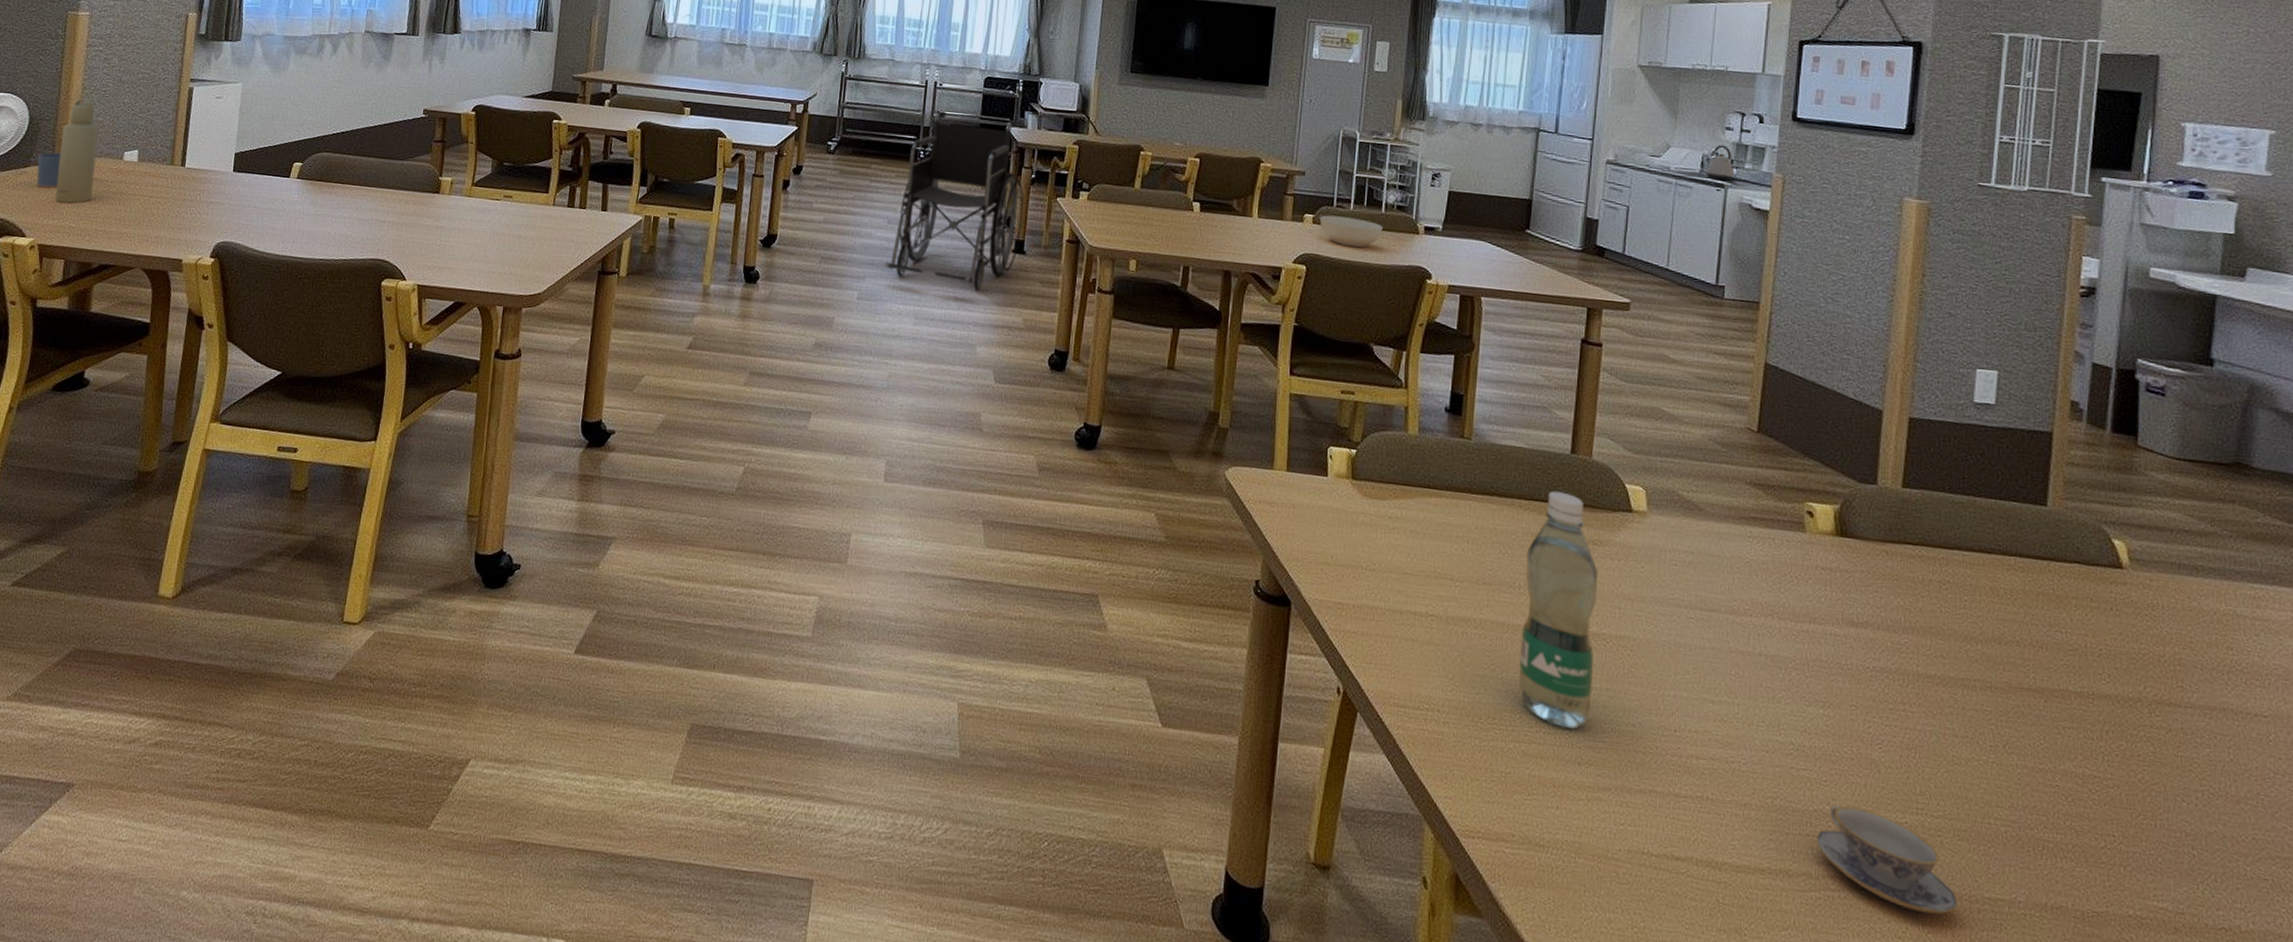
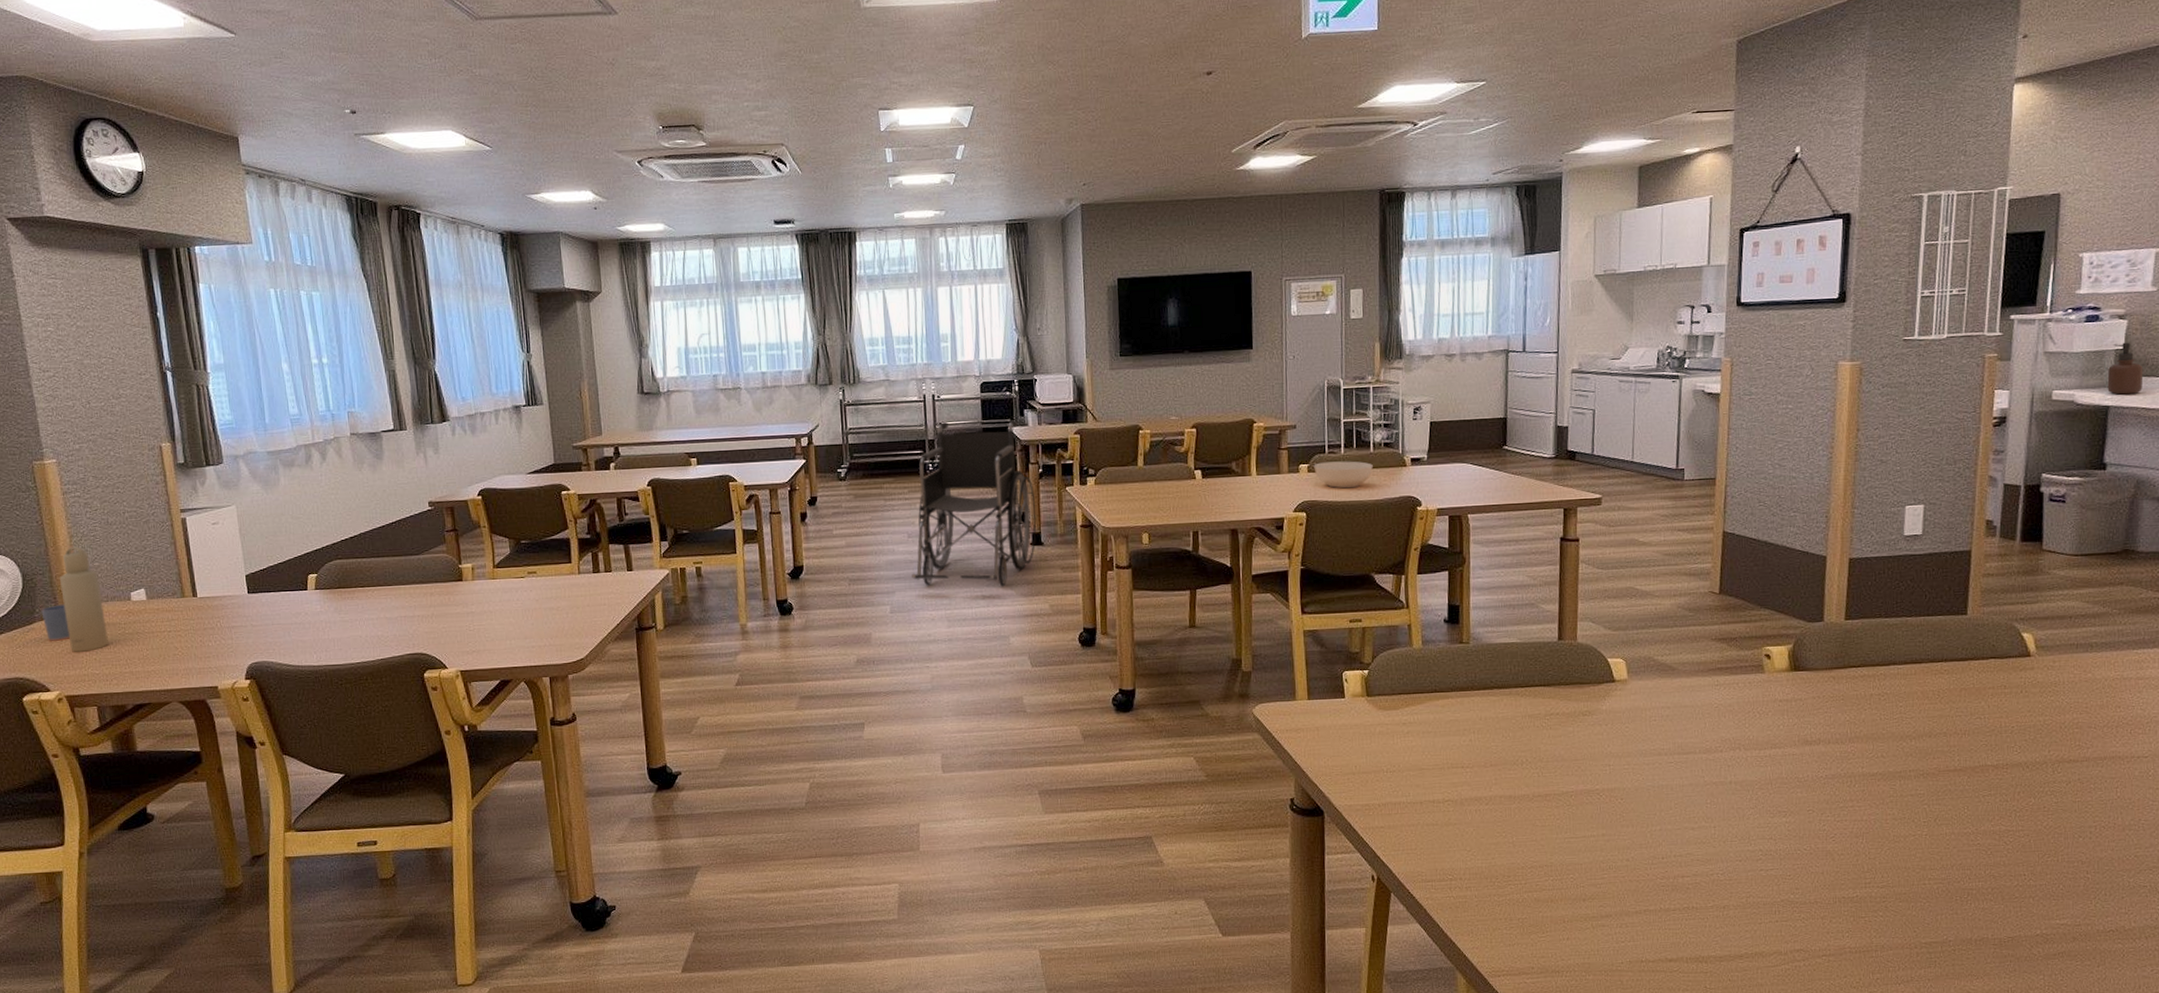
bottle: present [1519,490,1599,729] -> none [1526,675,1591,873]
kettle: present [1706,145,1735,182] -> none [1662,339,1688,373]
teacup: present [1816,805,1958,915] -> none [1784,891,1900,965]
soap dispenser: none [2214,227,2257,287] -> present [2107,342,2143,395]

